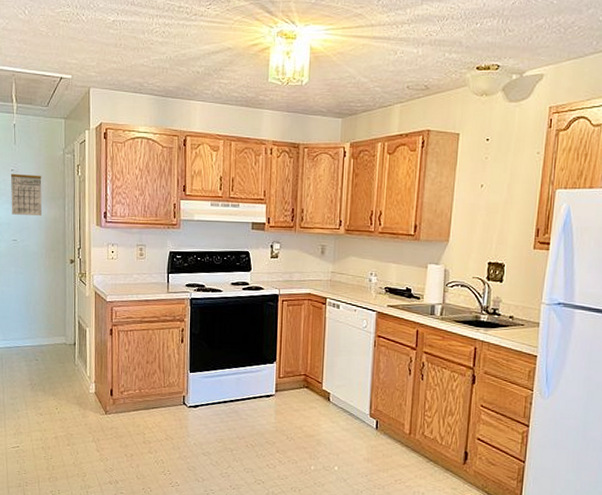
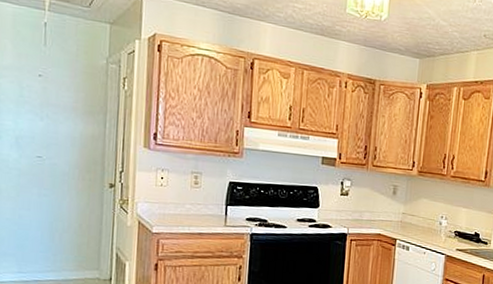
calendar: present [10,173,42,216] -> none [36,79,78,131]

